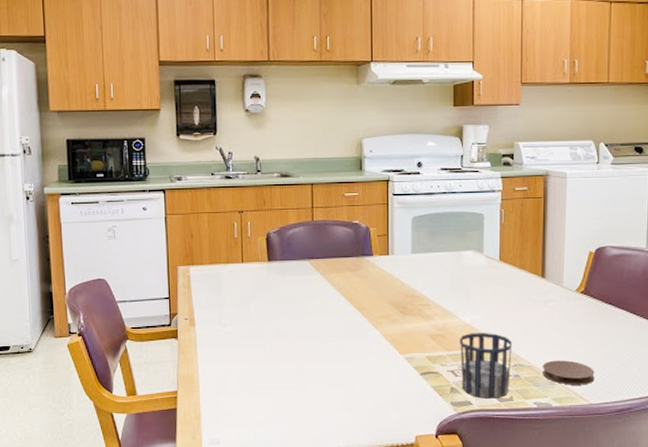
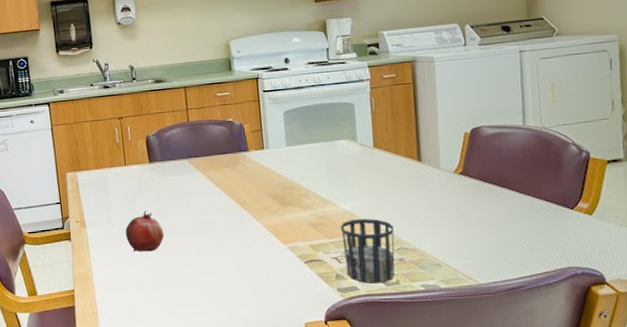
fruit: none [236,311,278,355] -> present [125,210,164,252]
coaster: present [543,360,595,385] -> none [427,241,482,266]

